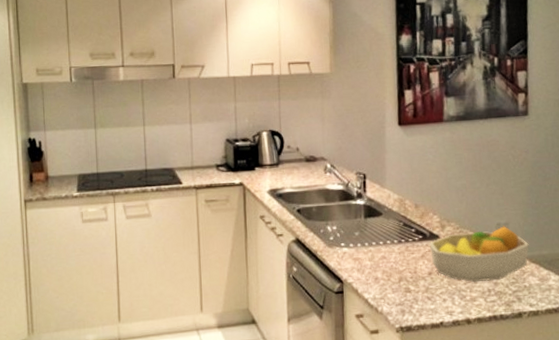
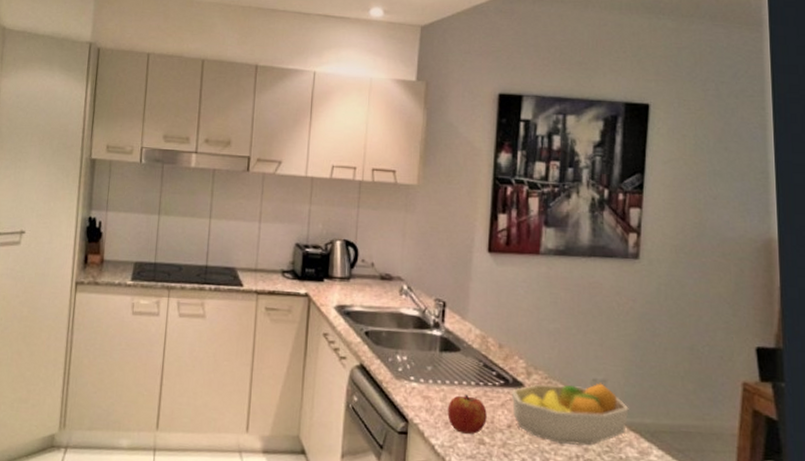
apple: none [376,252,411,285] -> present [447,394,487,434]

